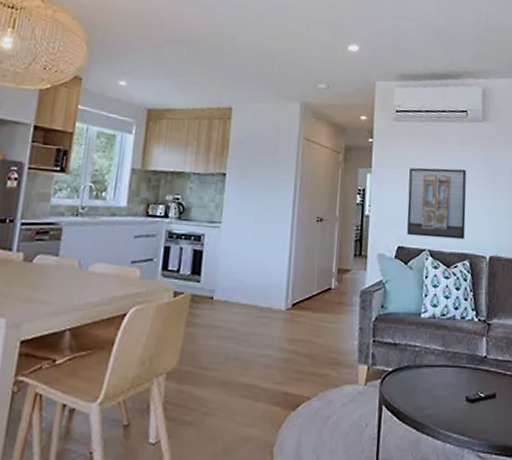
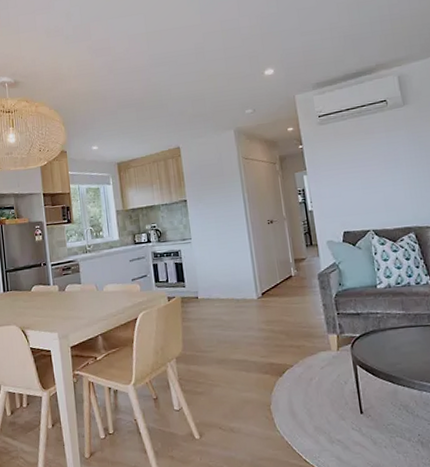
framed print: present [406,167,466,240] -> none [341,152,406,221]

